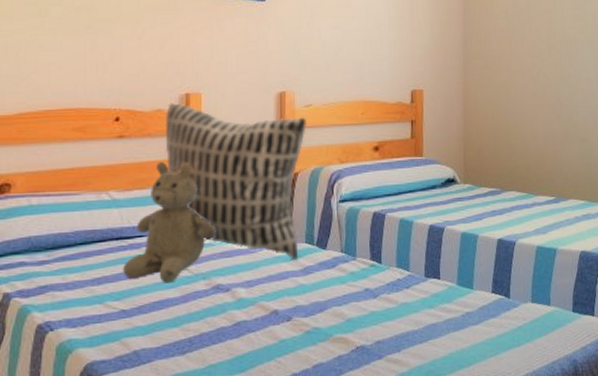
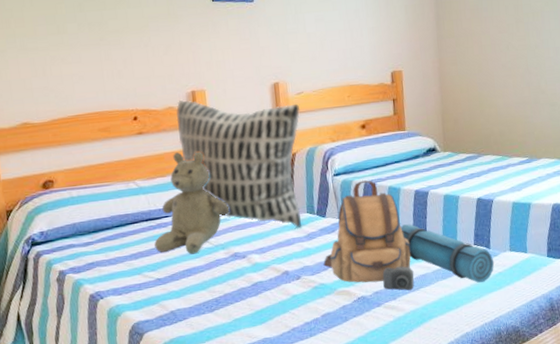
backpack: none [319,210,514,343] -> present [323,180,495,292]

